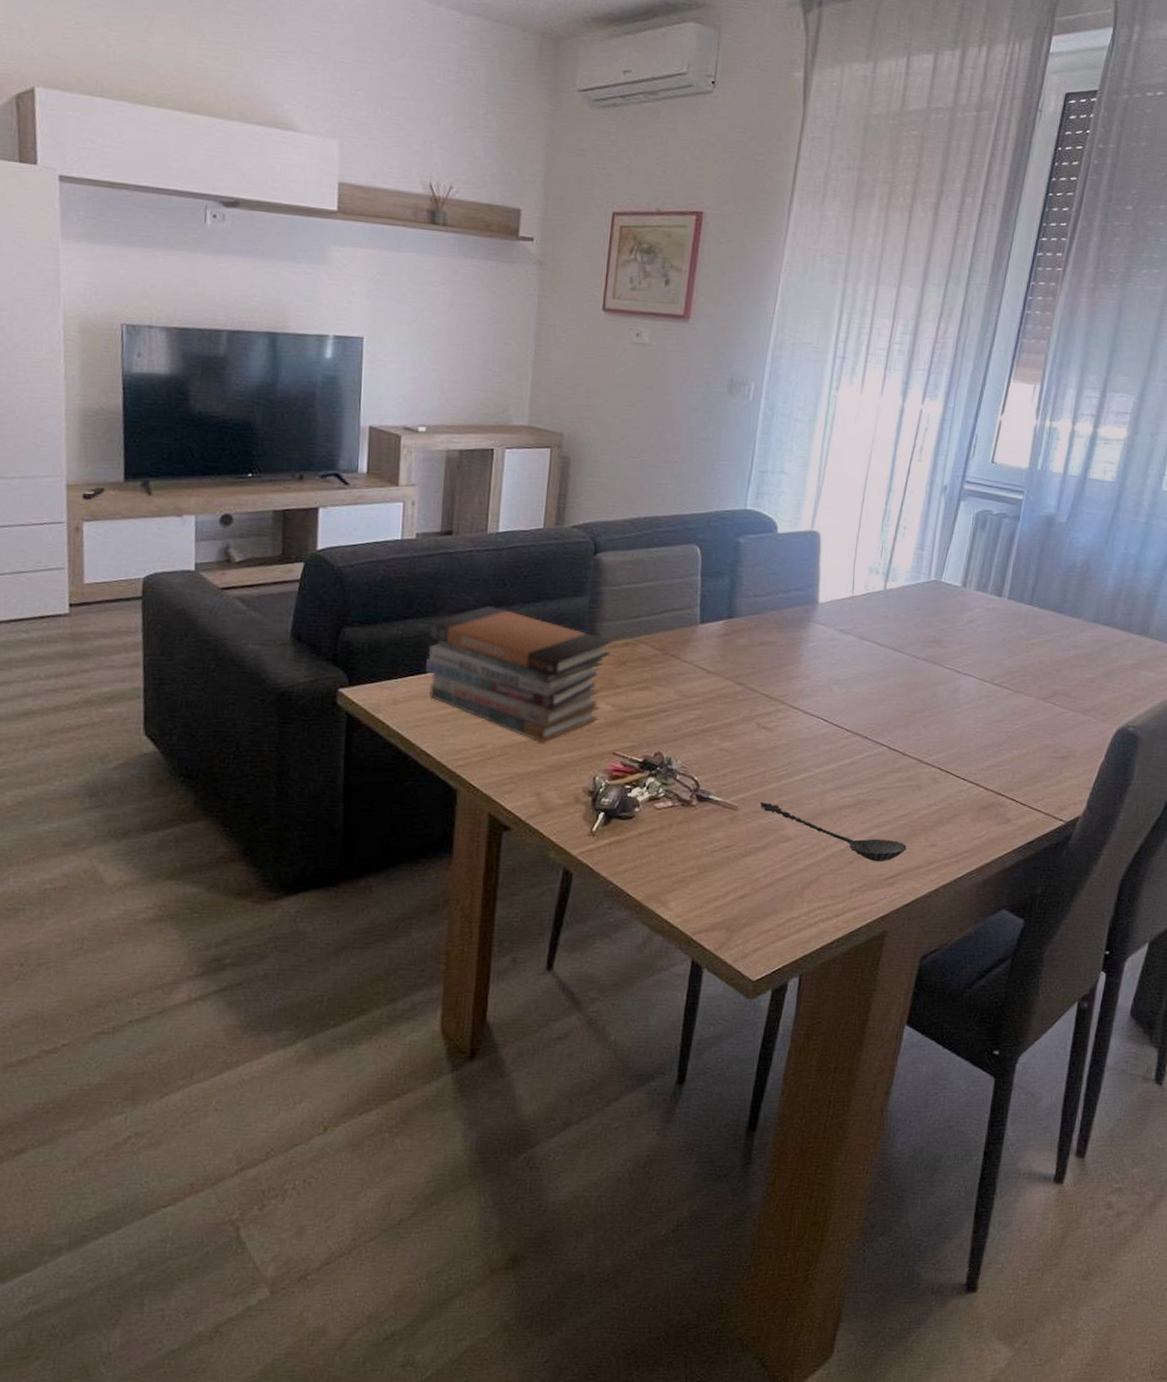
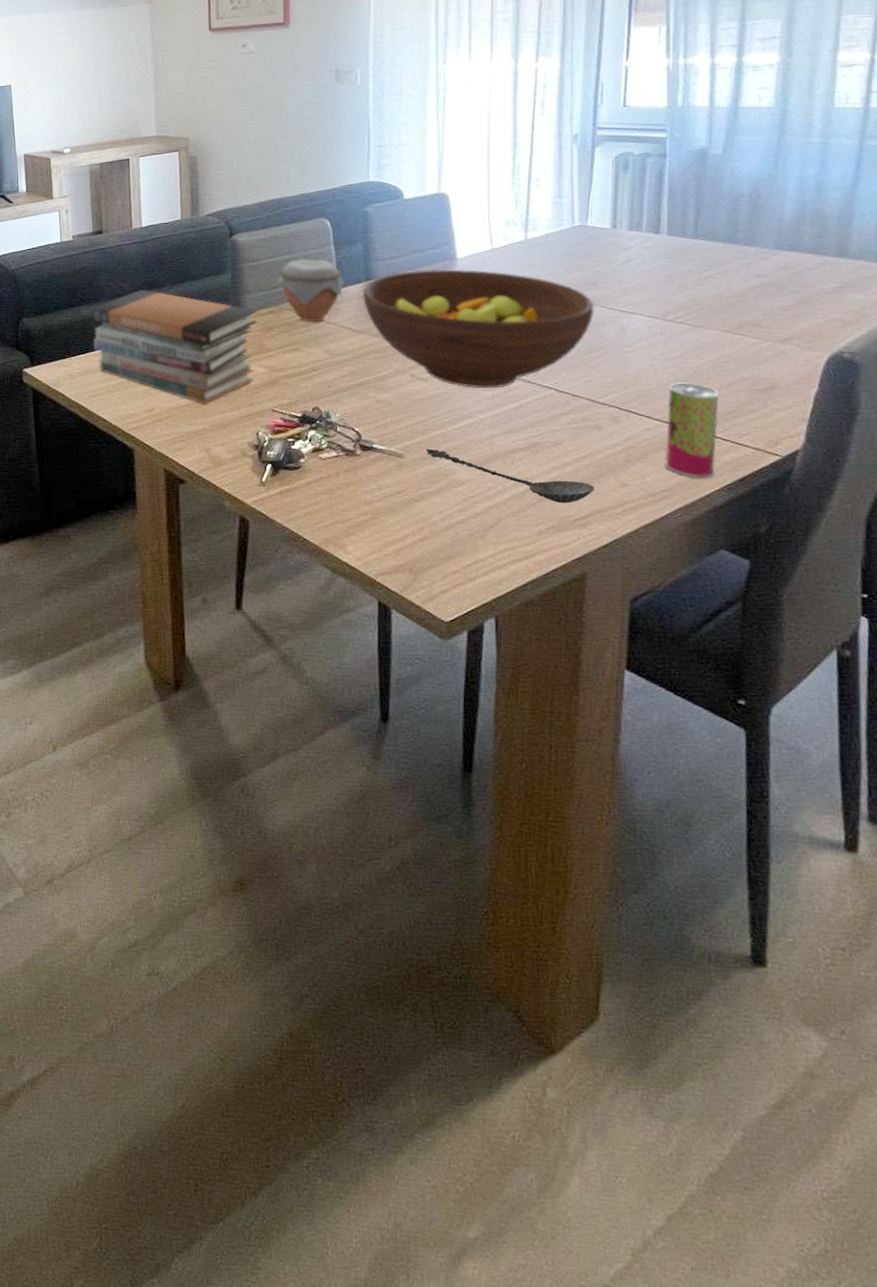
jar: none [637,587,707,660] -> present [277,258,346,323]
fruit bowl: none [721,611,936,743] -> present [362,269,595,389]
beverage can: none [969,746,1026,841] -> present [663,382,719,478]

